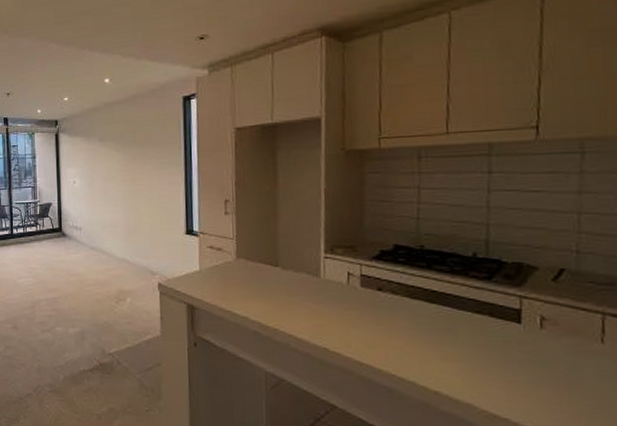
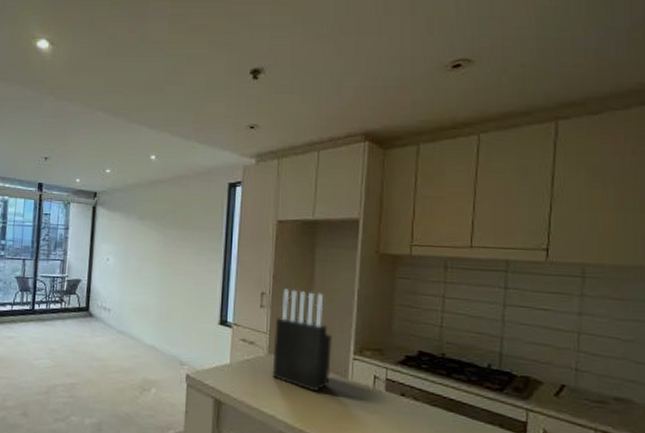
knife block: none [241,194,302,292] -> present [272,289,332,392]

